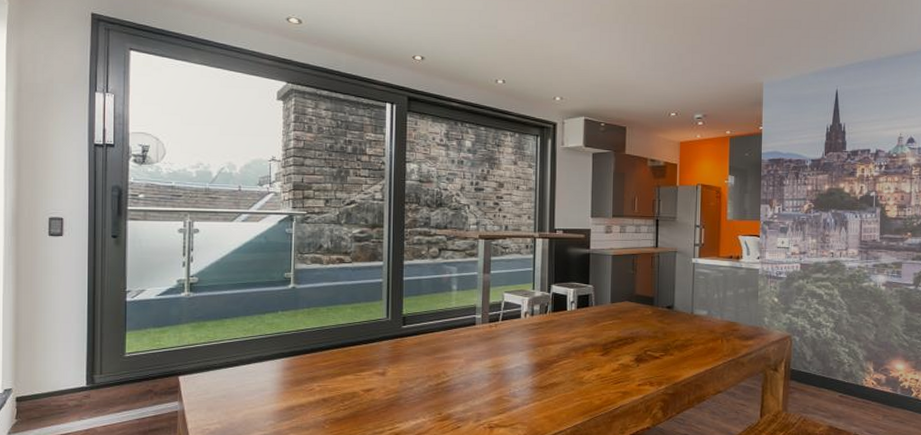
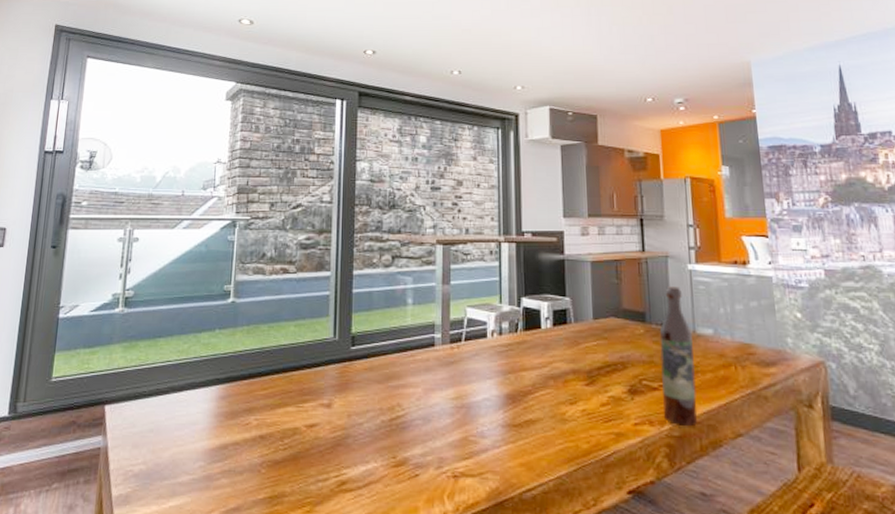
wine bottle: none [661,276,690,387] -> present [659,286,697,427]

